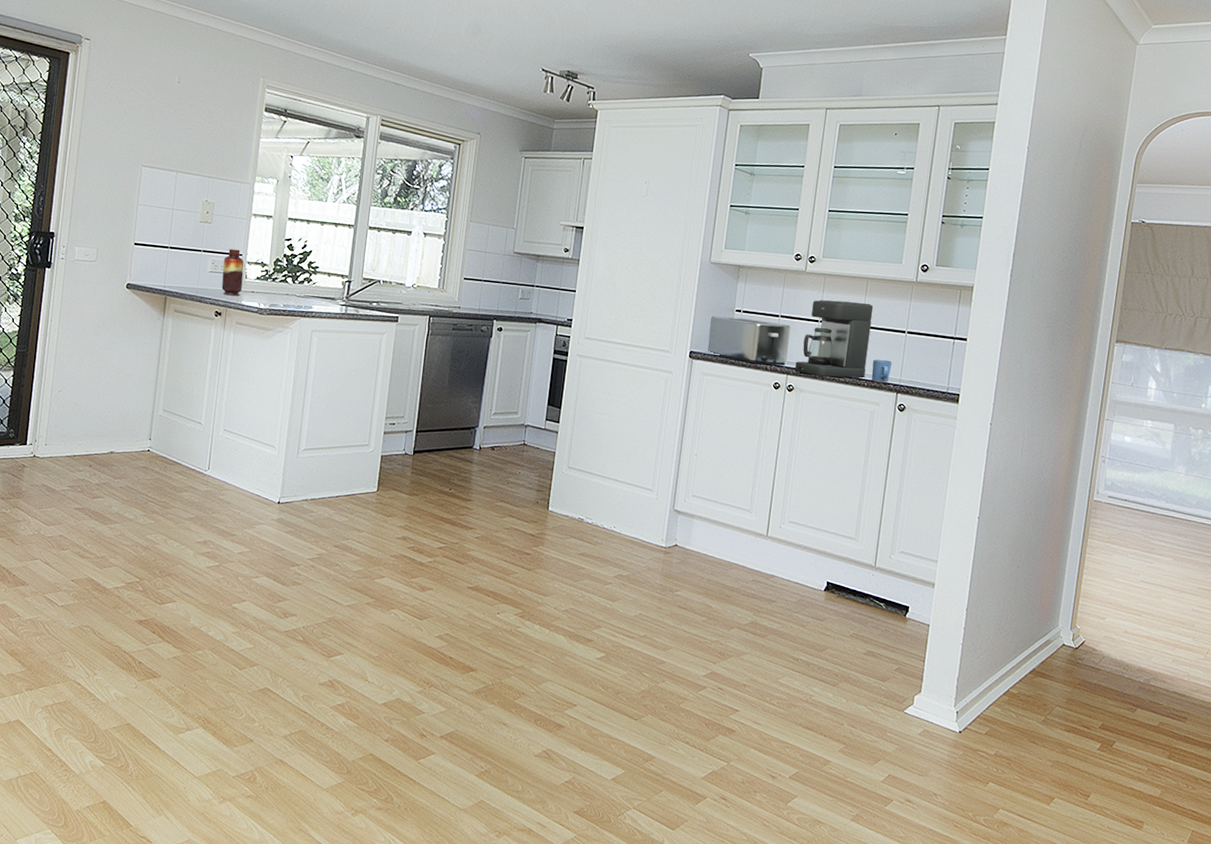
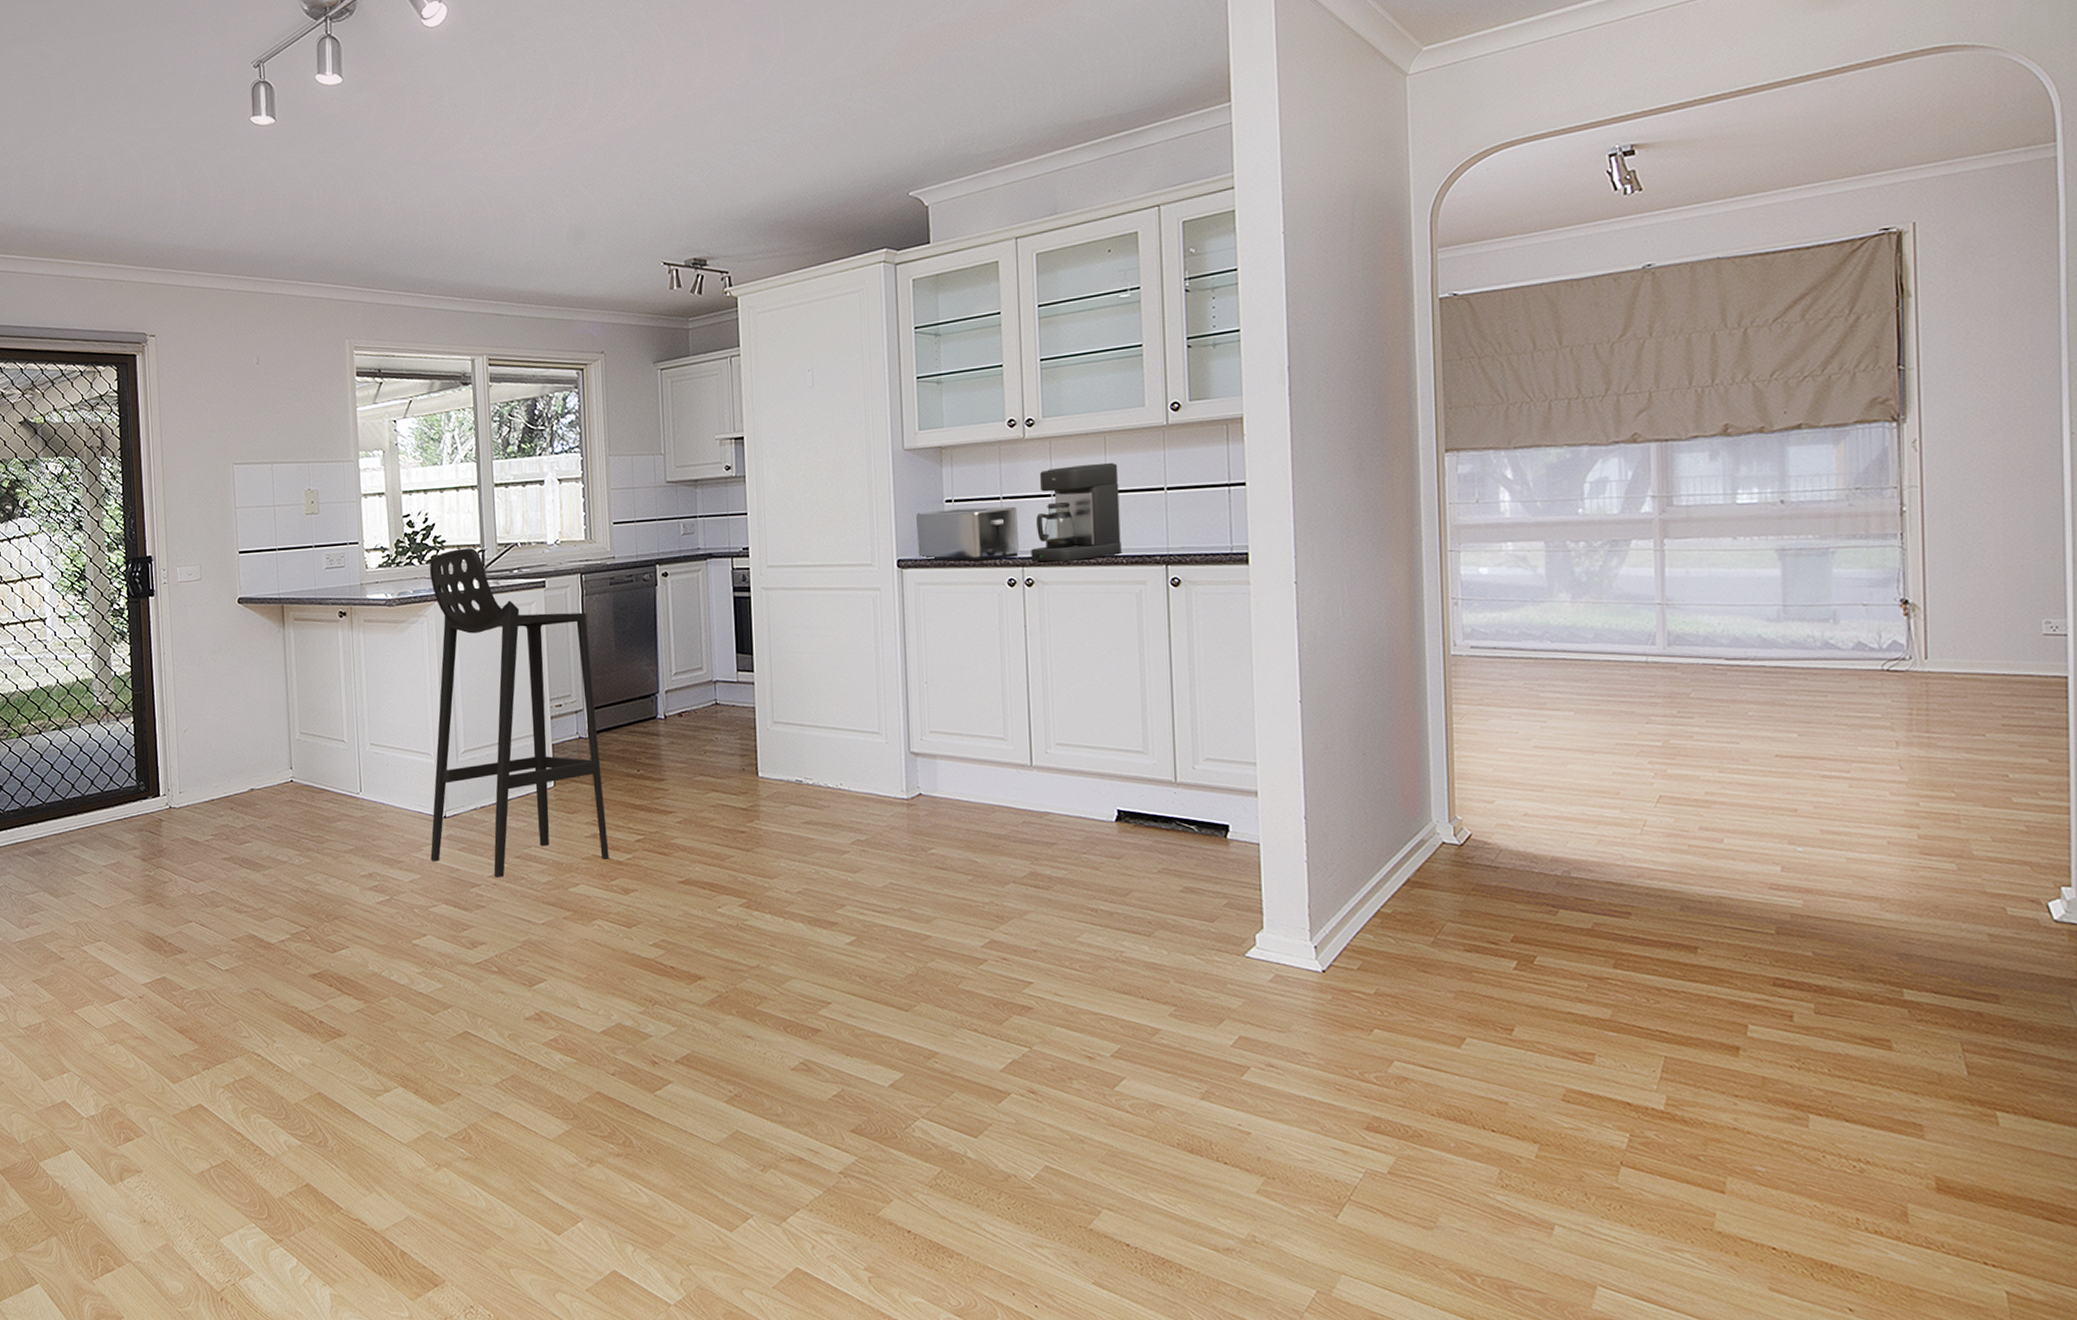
vase: present [221,248,244,296] -> none [338,537,364,592]
bar stool: none [260,276,429,562] -> present [429,548,609,878]
mug: present [871,359,893,384] -> none [1129,527,1154,557]

